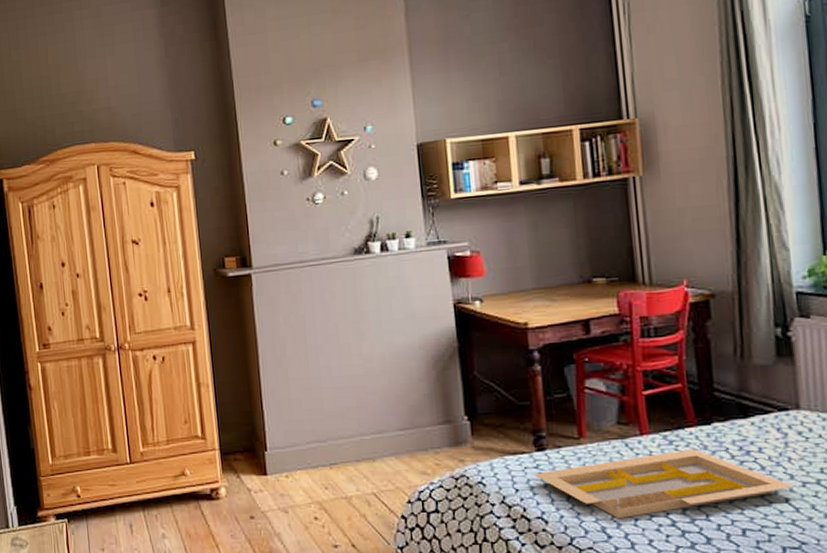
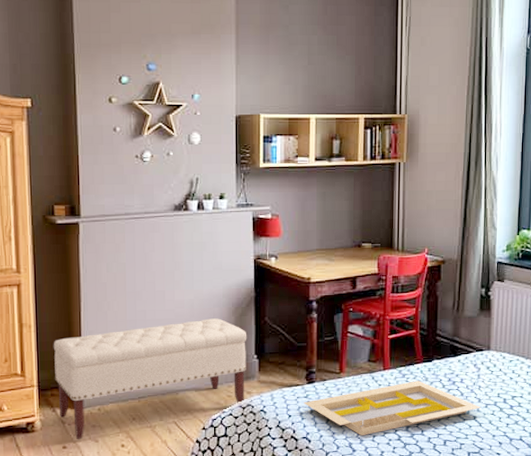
bench: none [232,373,456,510] -> present [53,318,247,440]

